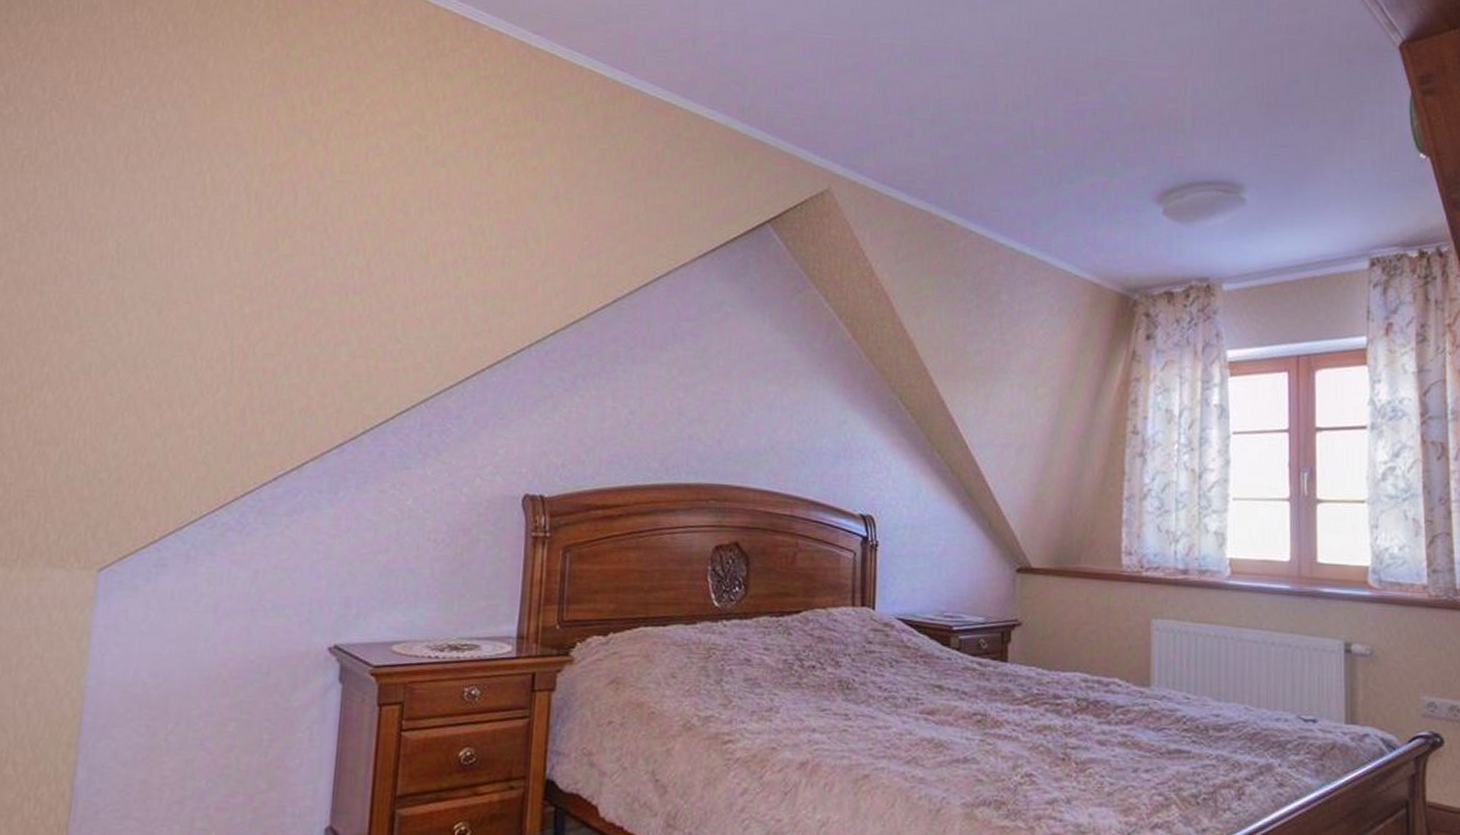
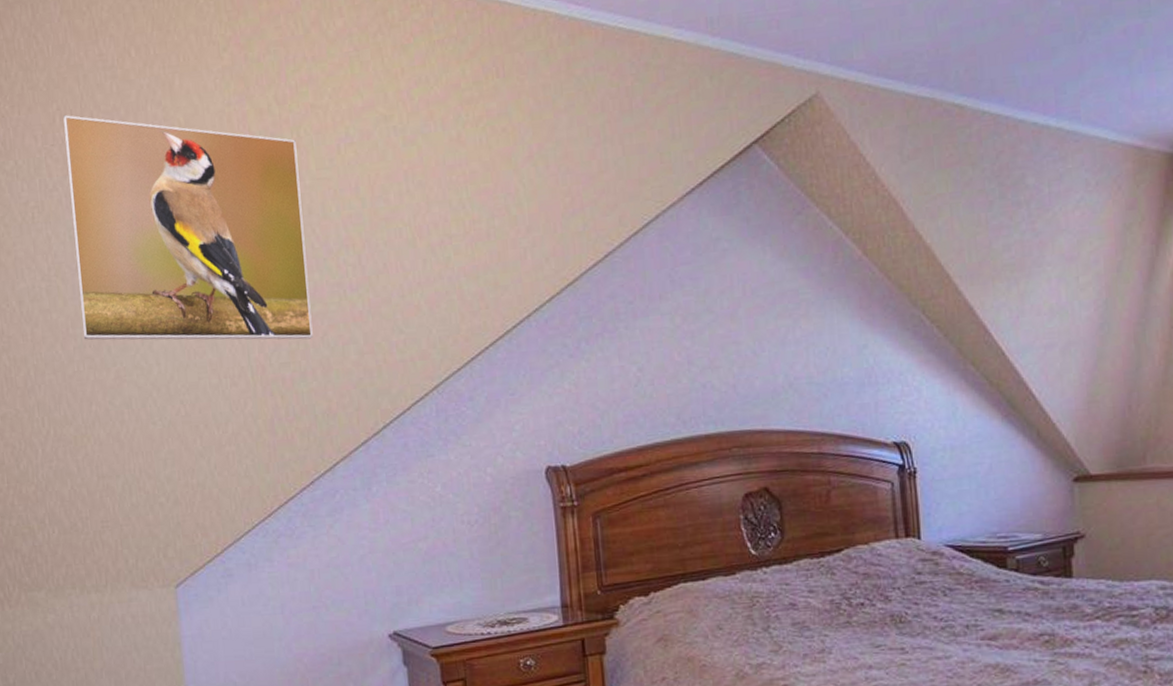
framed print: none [51,73,324,334] -> present [63,115,313,340]

